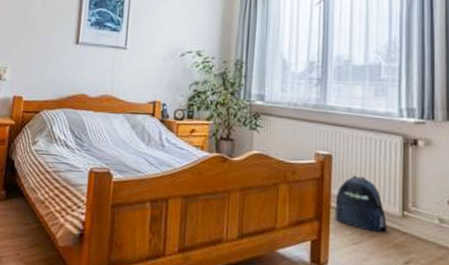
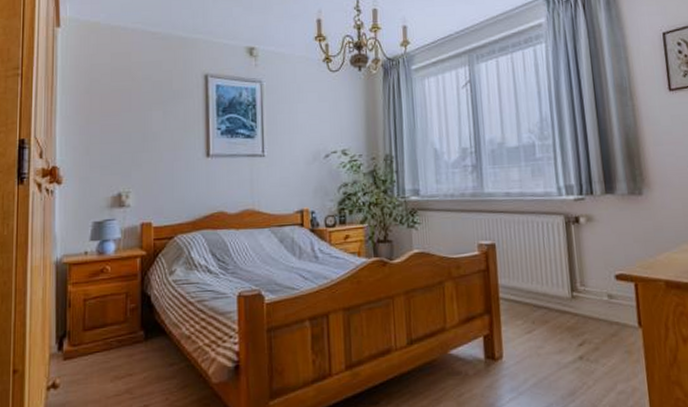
backpack: present [335,175,387,233] -> none [503,261,558,318]

